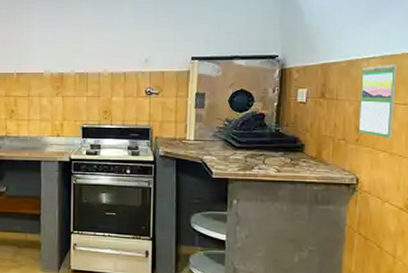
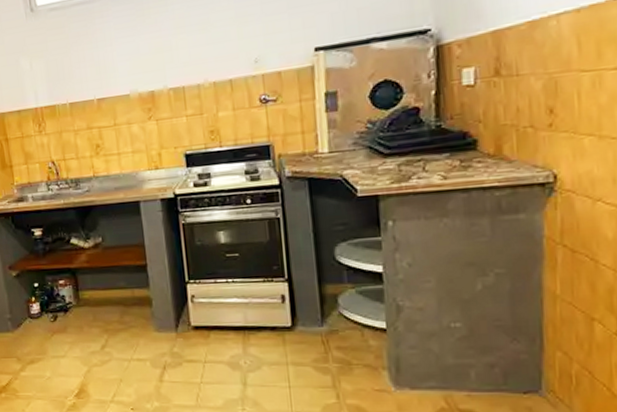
calendar: present [358,65,397,138] -> none [549,17,601,118]

